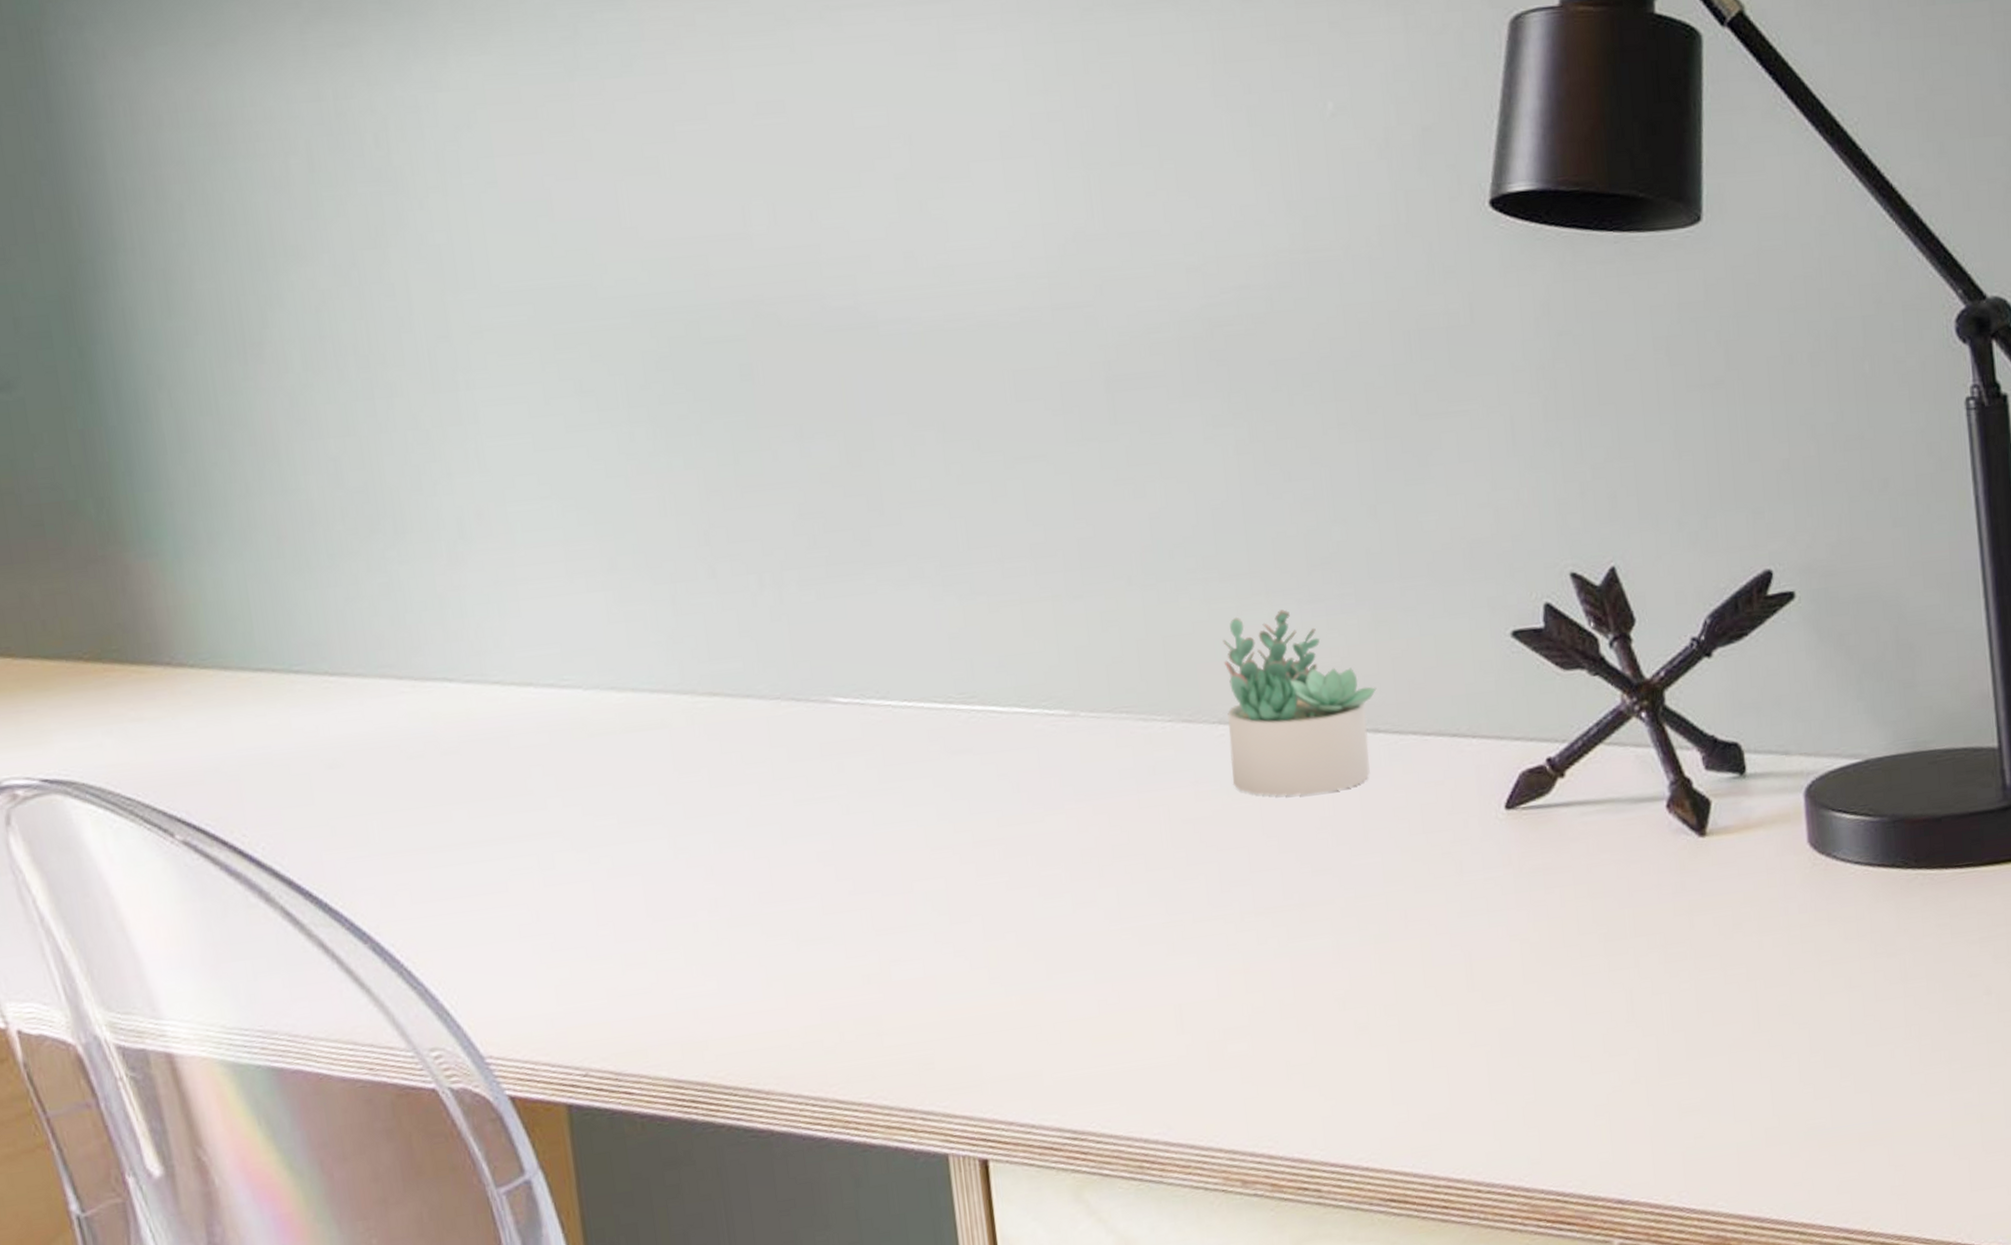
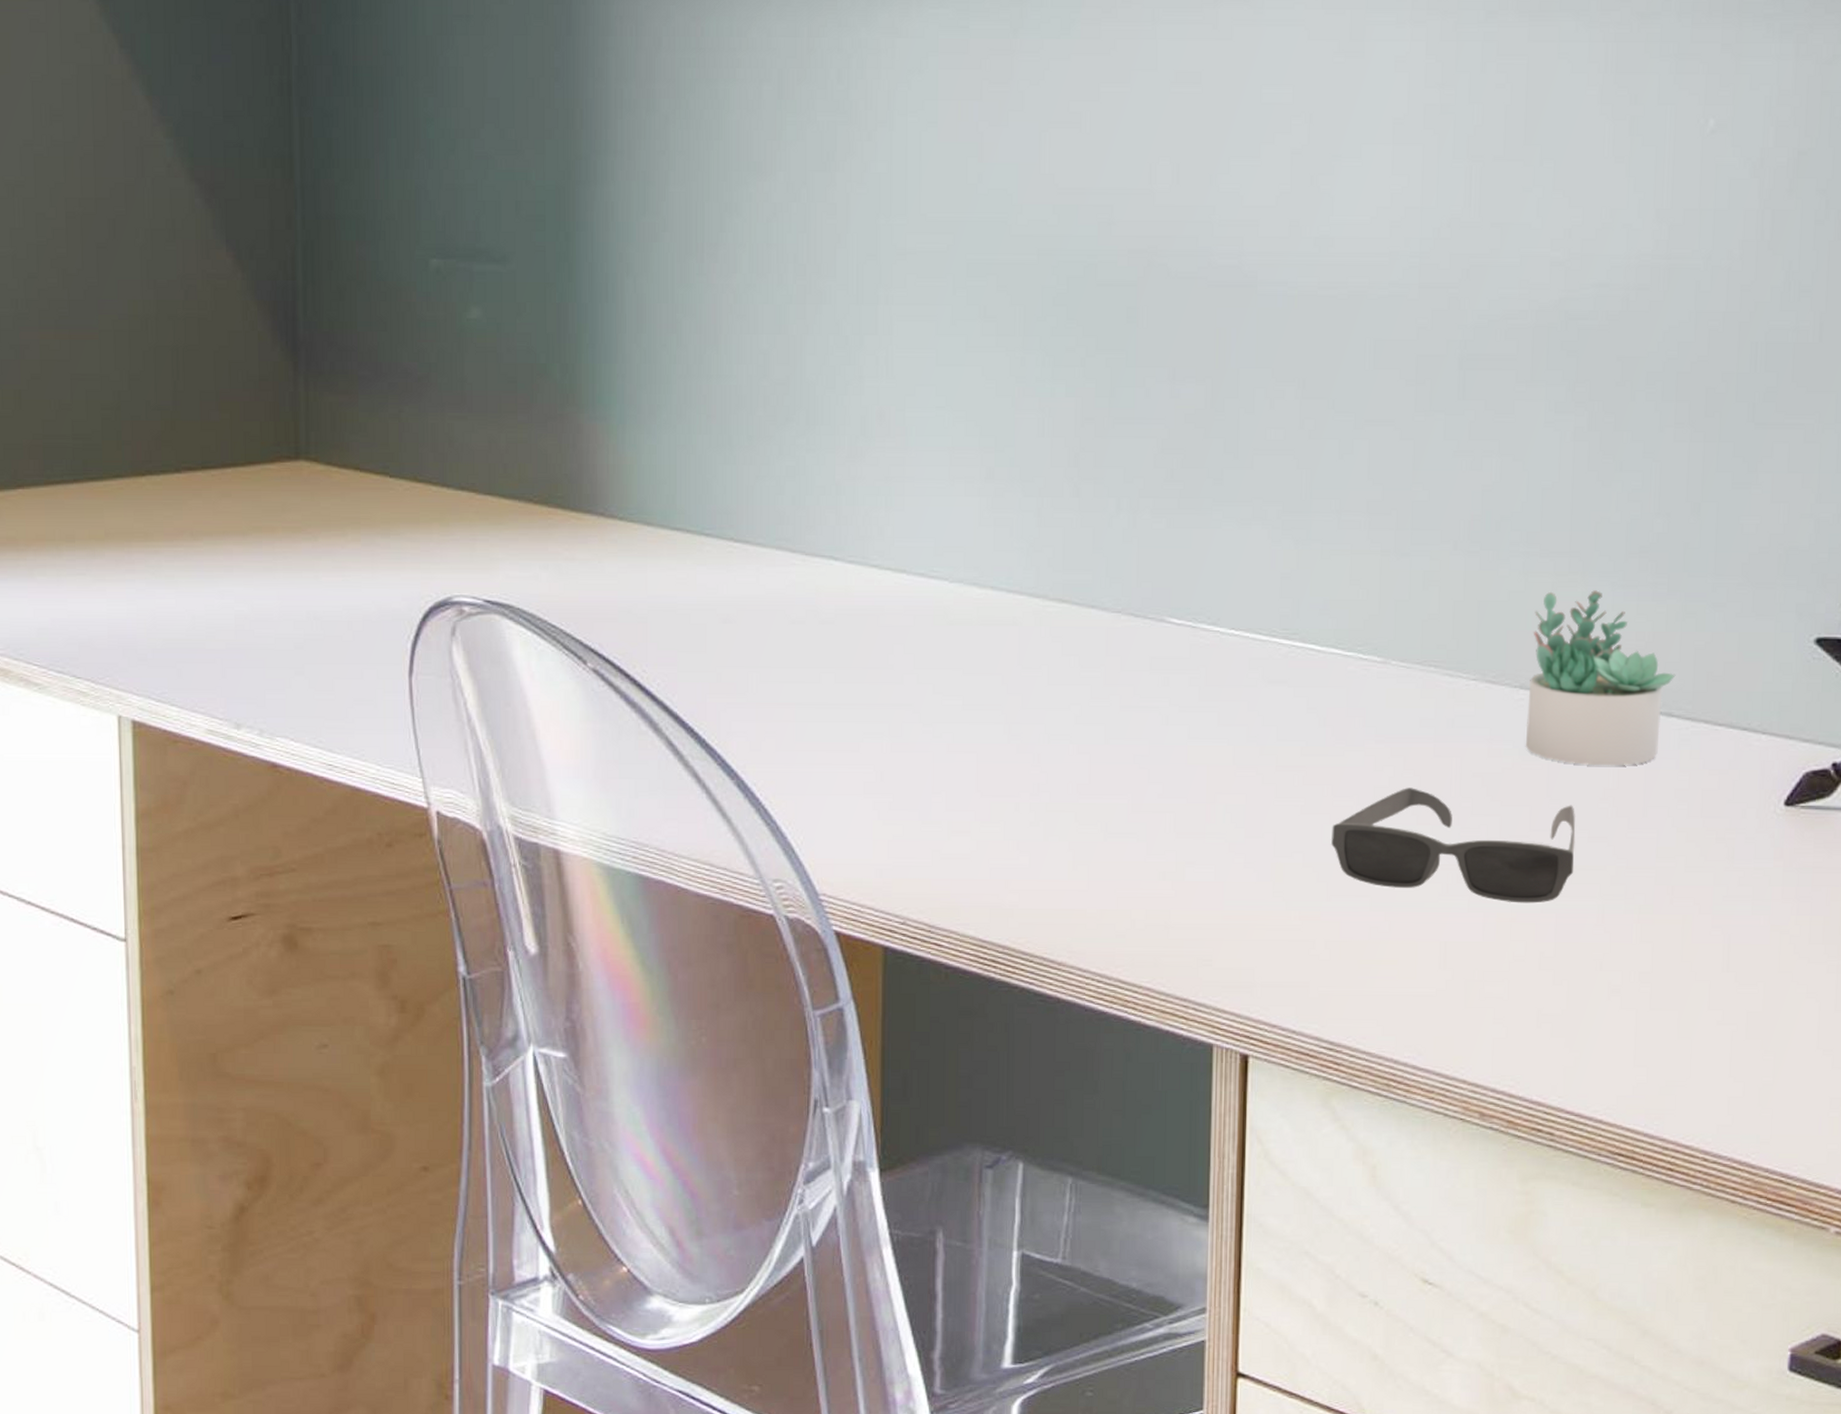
glasses: none [1042,839,1302,956] -> present [1331,787,1576,904]

